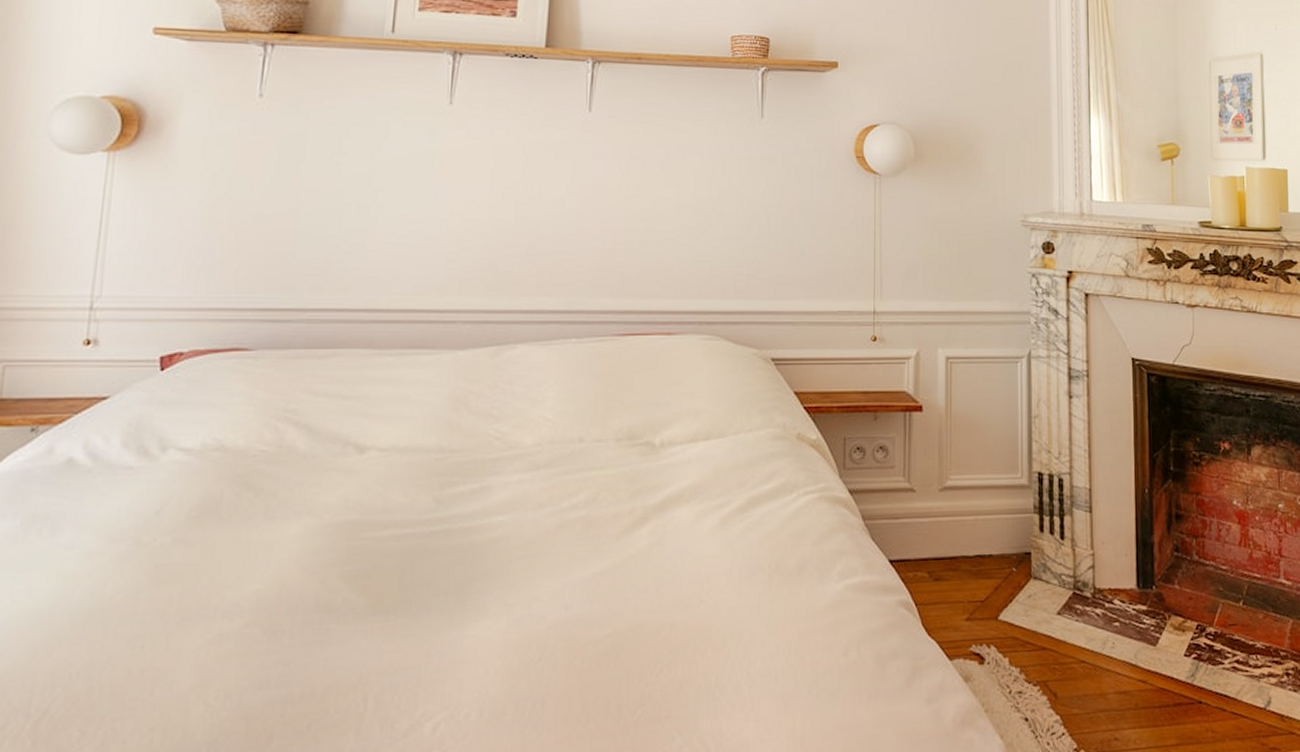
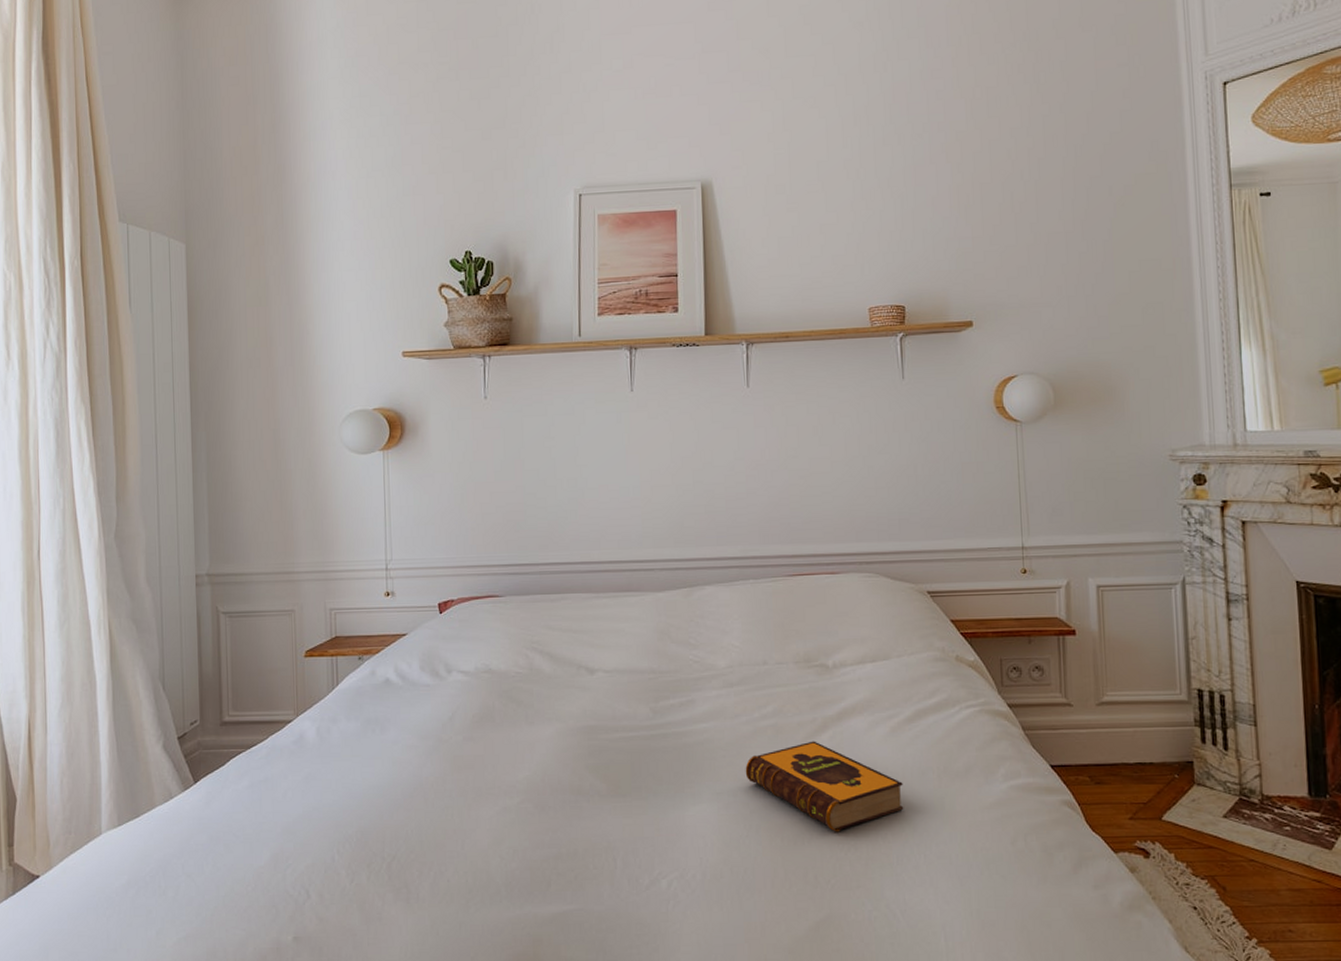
hardback book: none [545,536,729,650] -> present [745,741,904,832]

